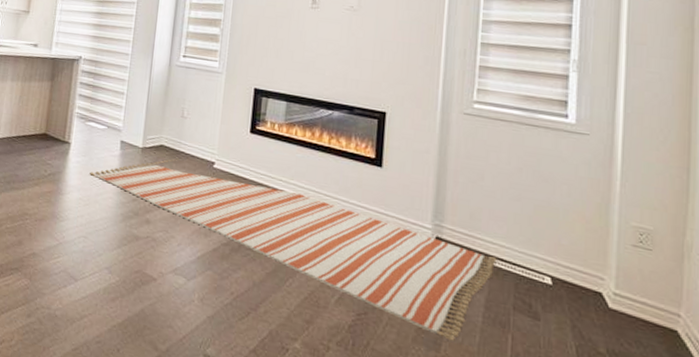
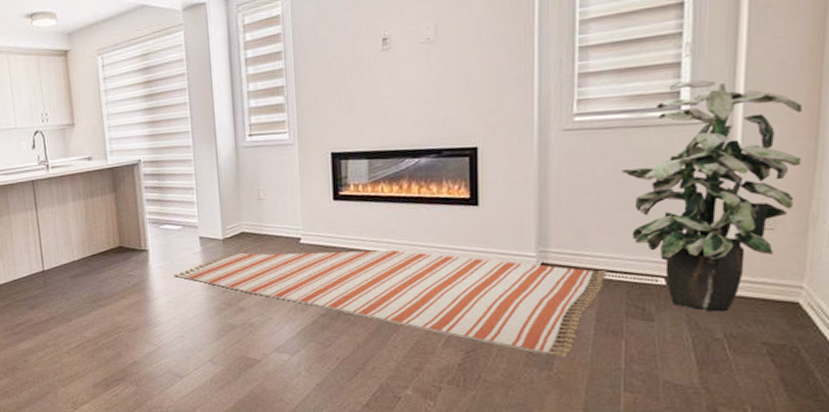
indoor plant: none [514,93,676,326] -> present [621,79,803,312]

